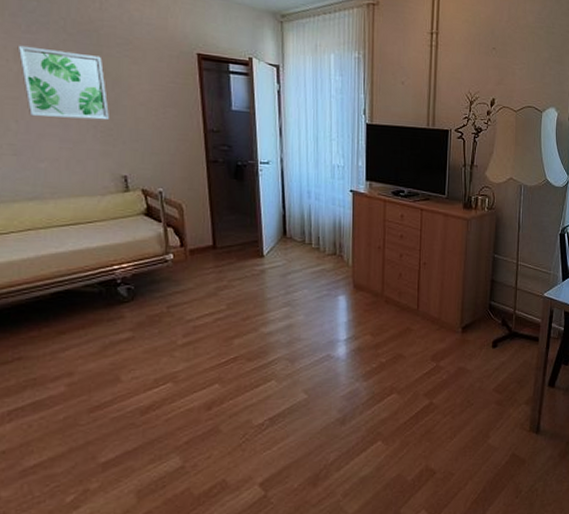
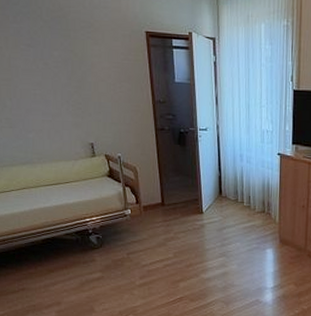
wall art: present [17,45,109,121] -> none [7,34,78,96]

